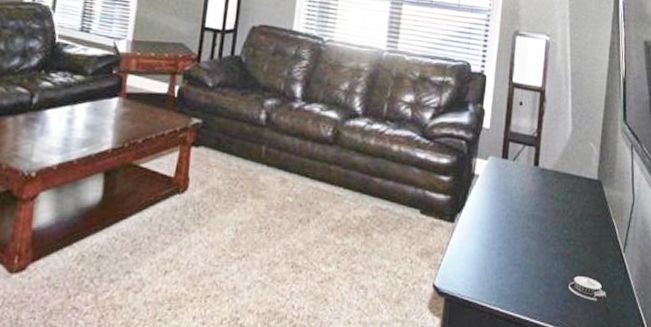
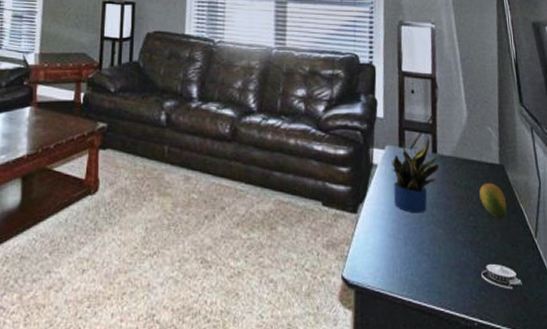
potted plant: none [492,149,540,225] -> present [391,137,439,213]
fruit: none [575,198,600,233] -> present [479,184,507,219]

